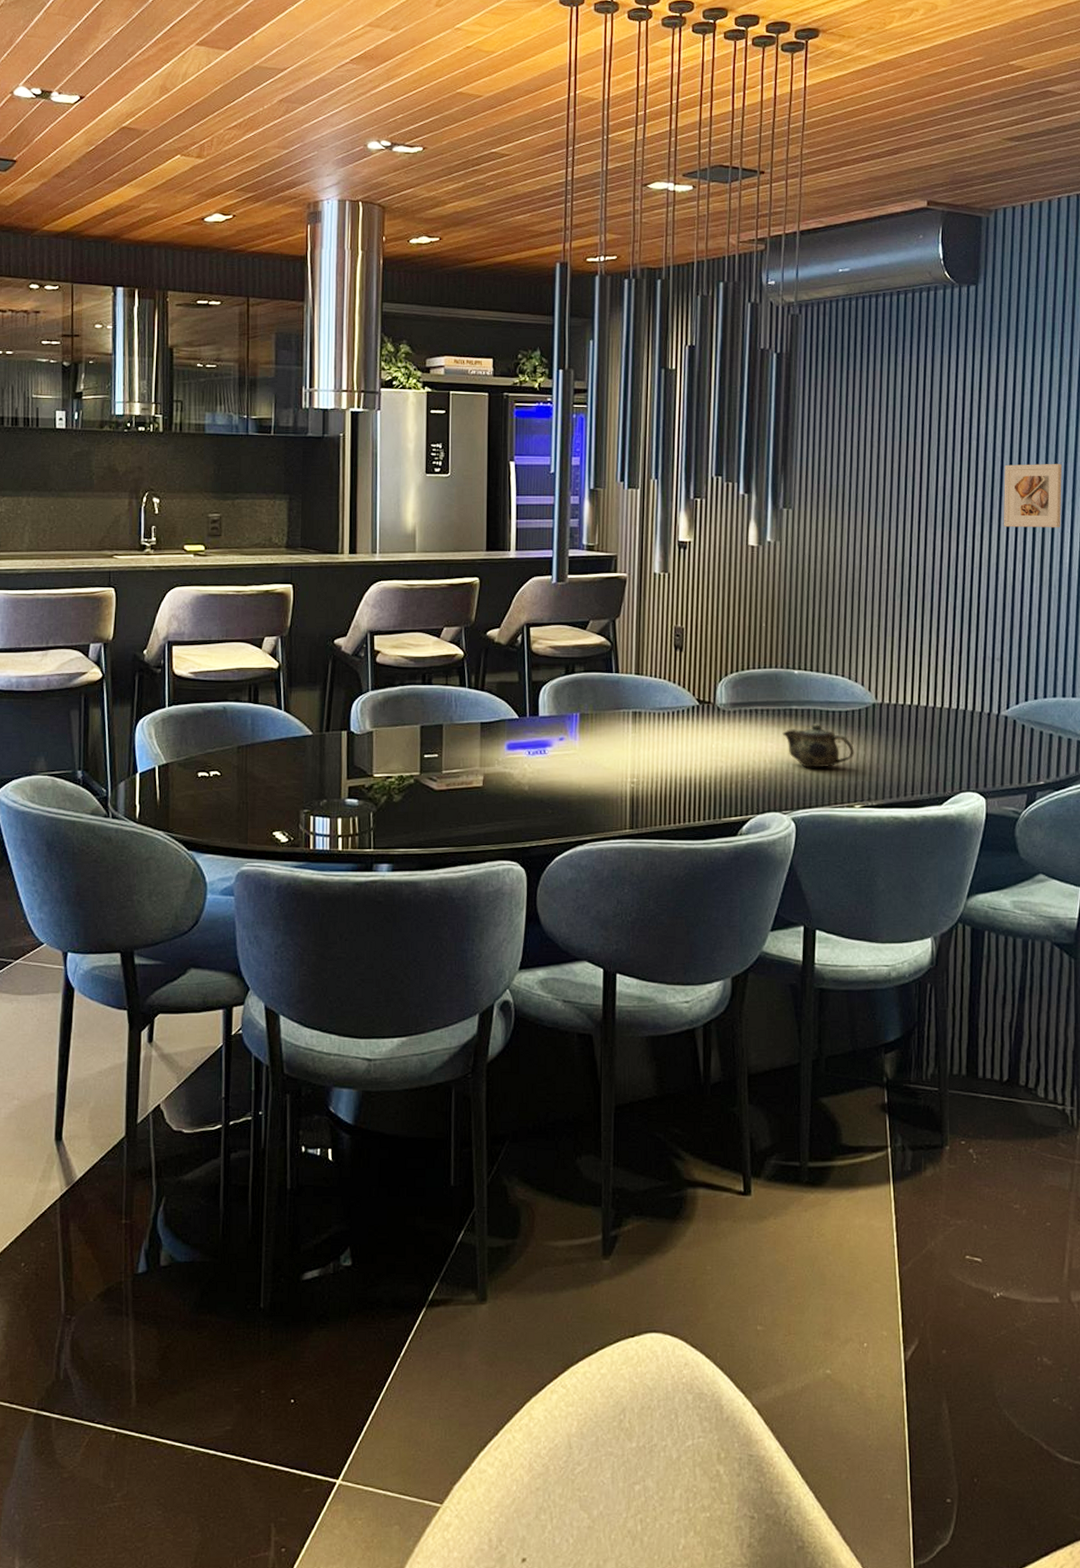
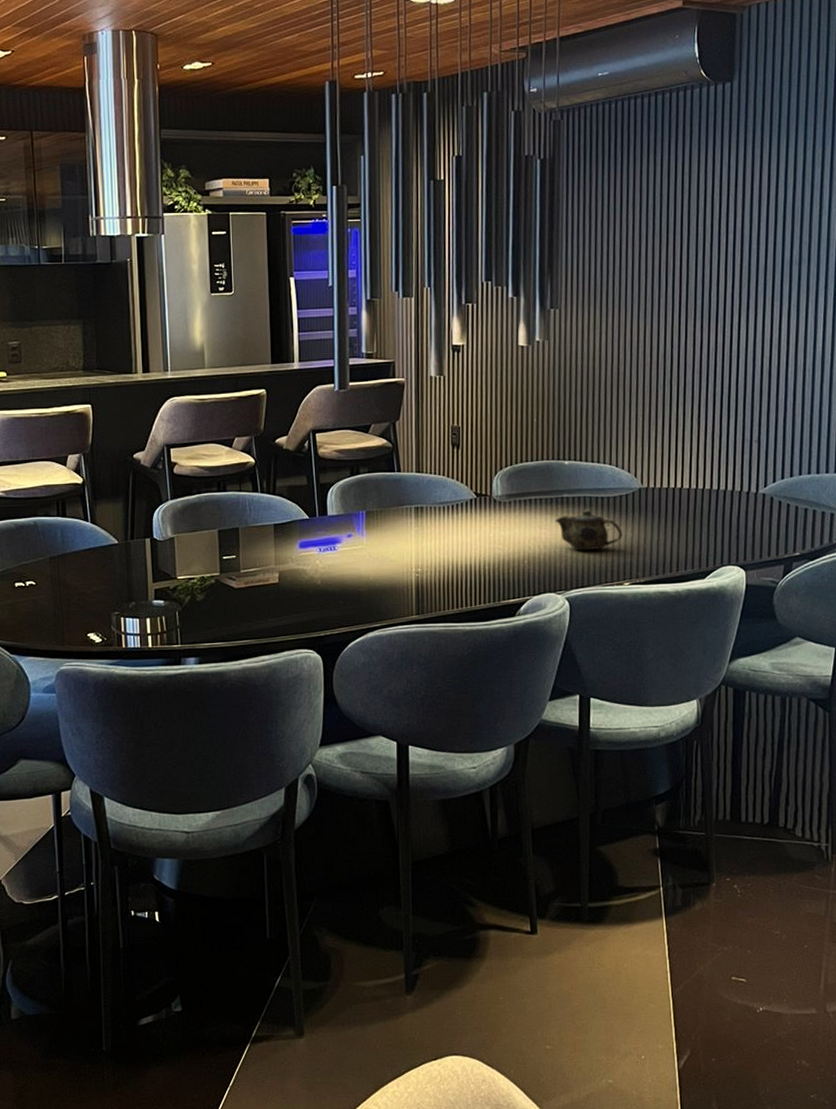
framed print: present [1003,463,1062,528] -> none [759,252,815,316]

